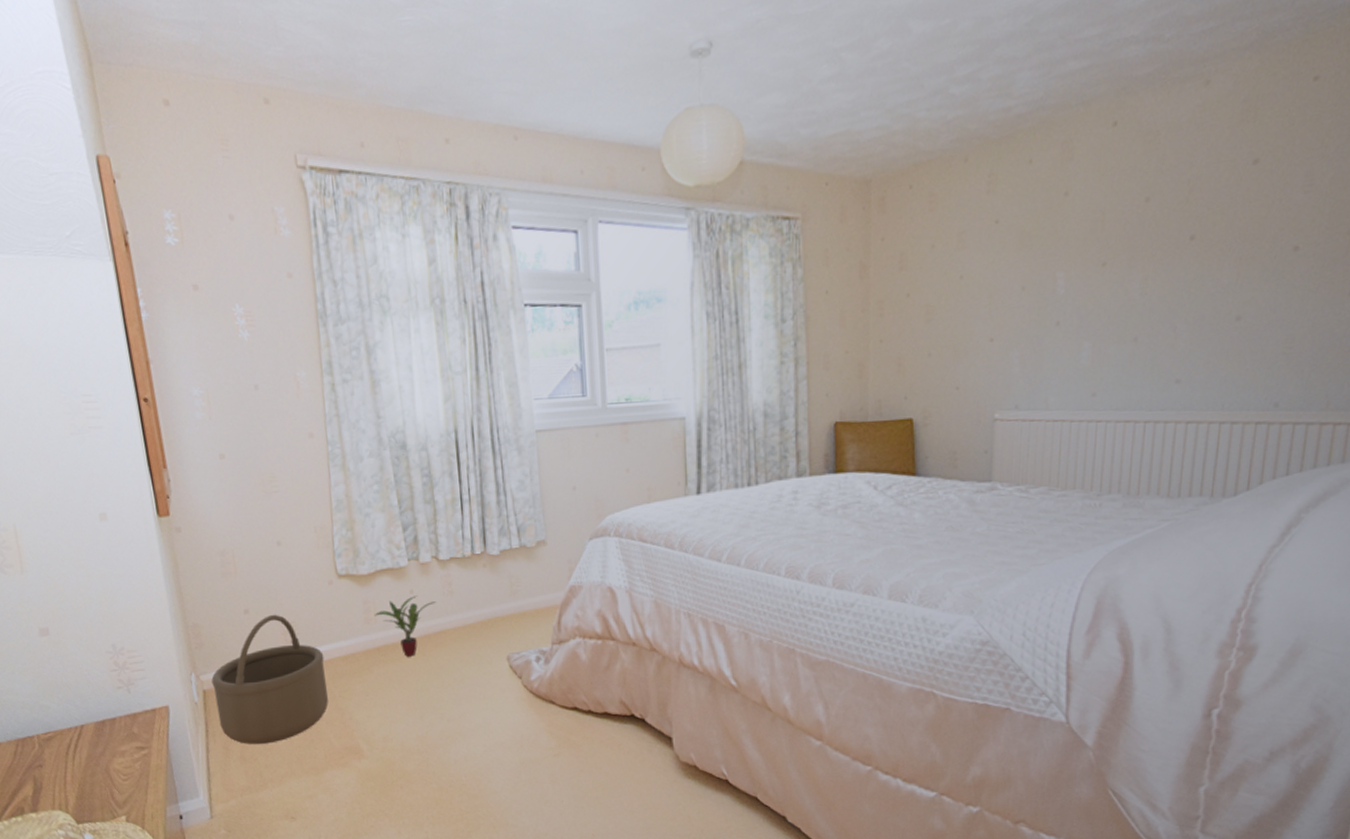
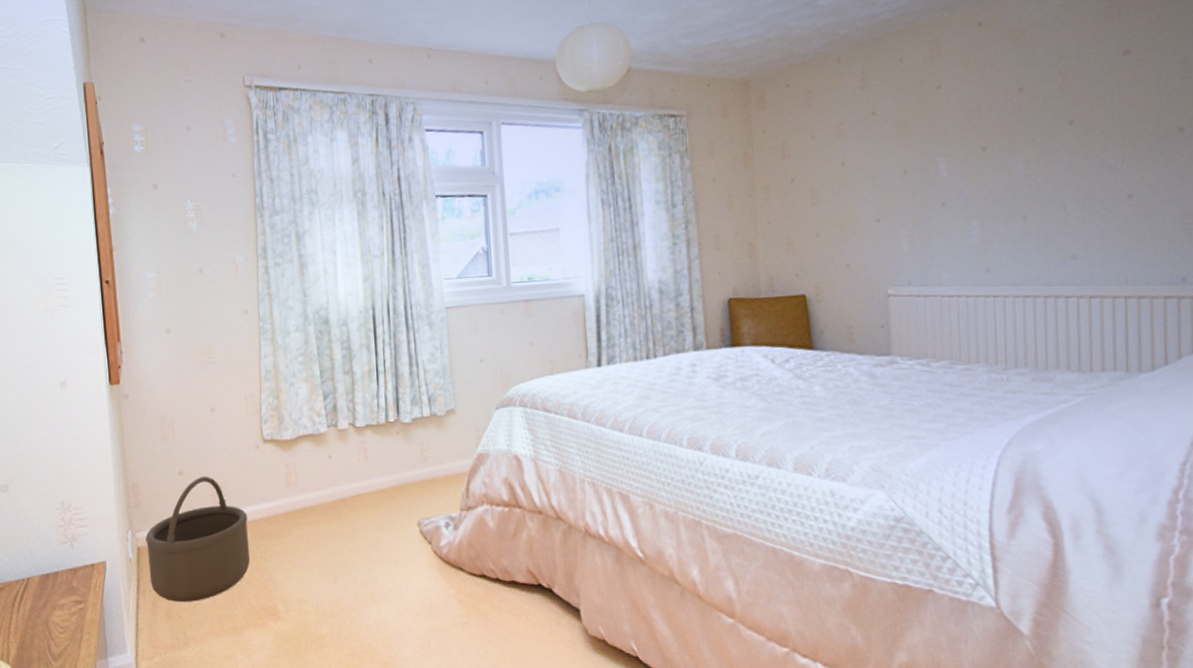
potted plant: present [374,595,437,657] -> none [295,460,353,520]

